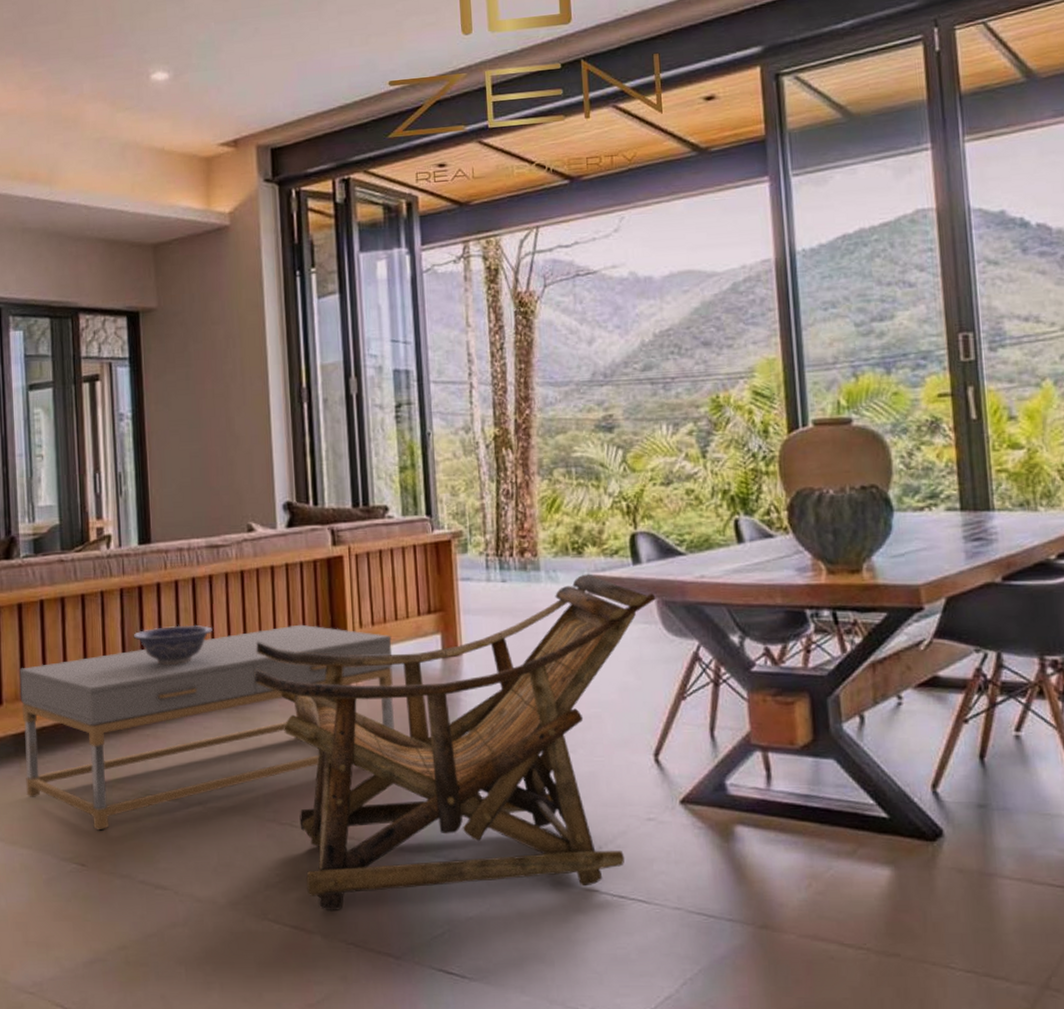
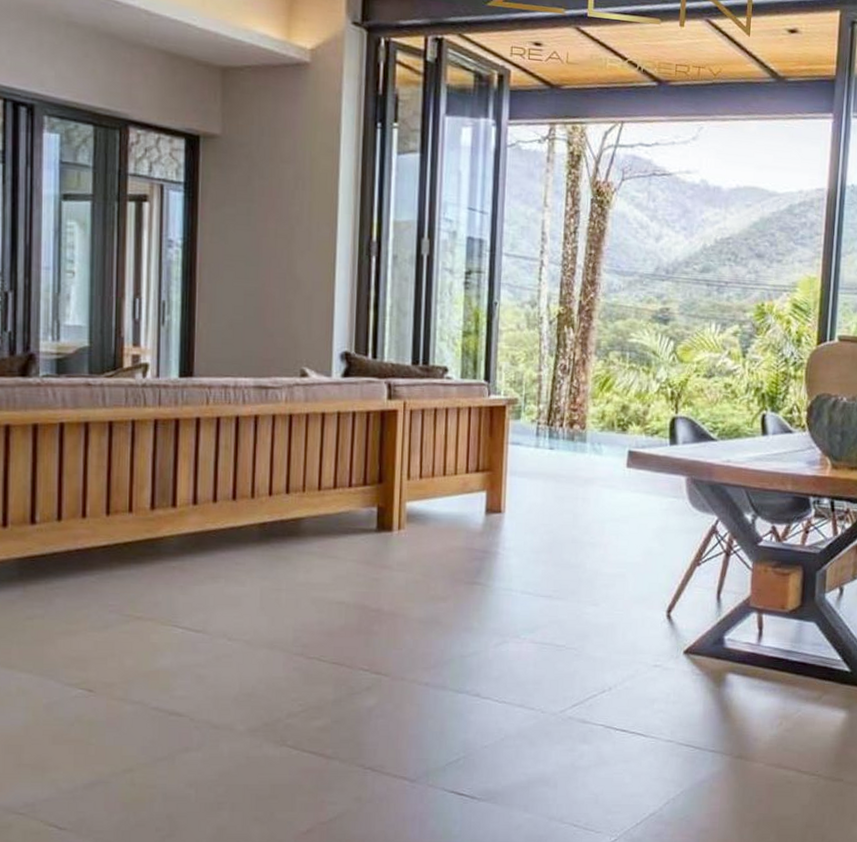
coffee table: present [19,624,395,831] -> none [29,471,438,658]
decorative bowl: present [133,624,213,665] -> none [165,461,254,500]
lounge chair: present [255,574,657,910] -> none [294,449,687,738]

